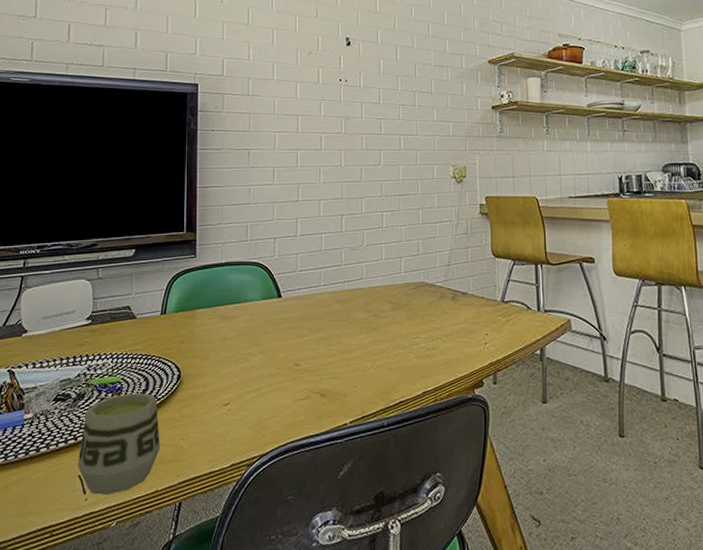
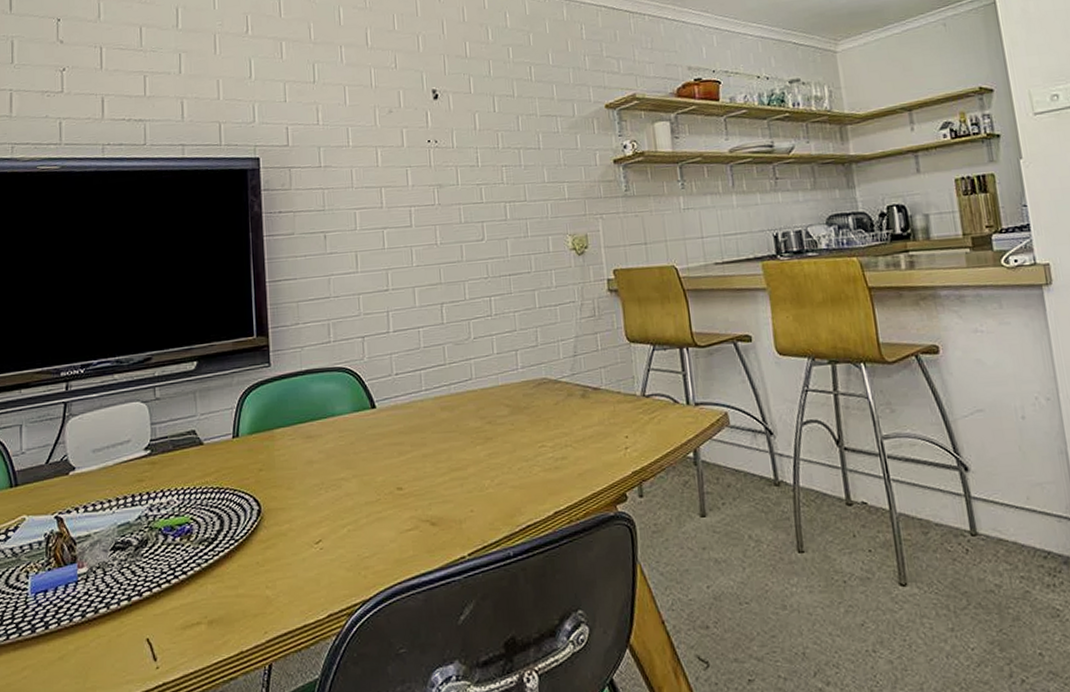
cup: present [77,393,160,494] -> none [144,534,242,661]

